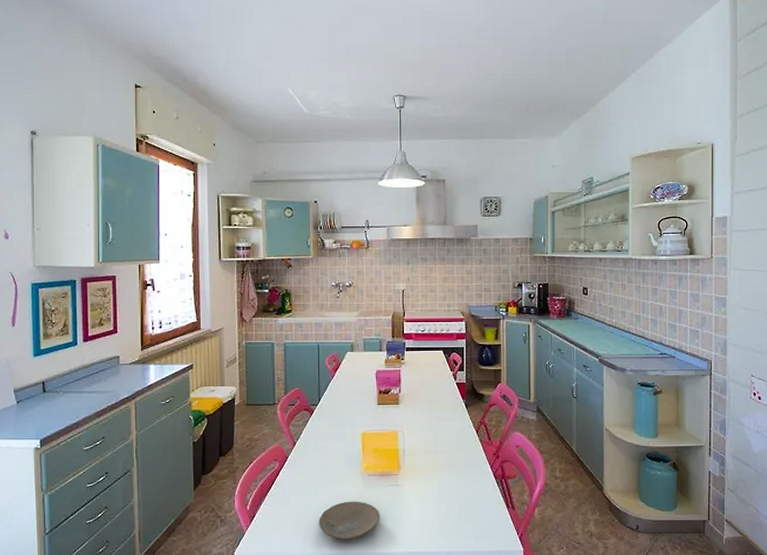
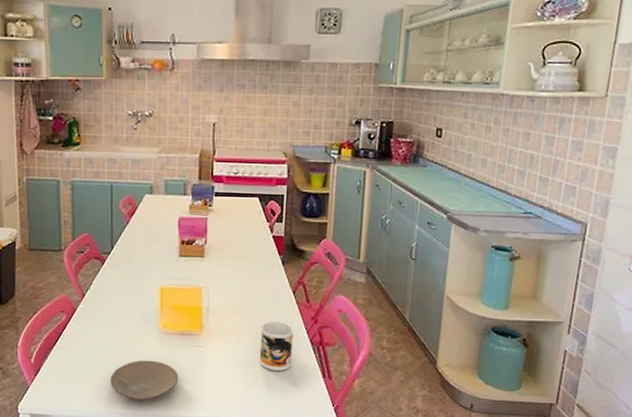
mug: none [450,458,479,504] -> present [259,321,294,371]

